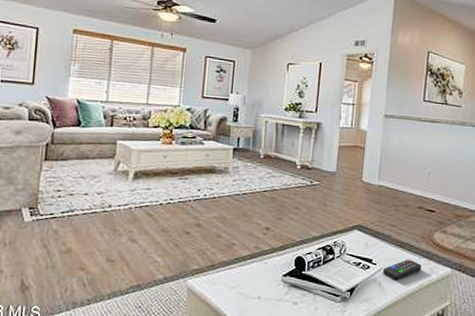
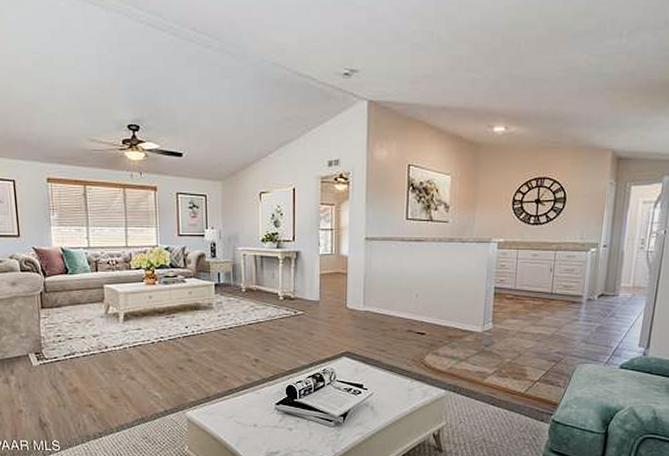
remote control: present [382,259,422,281] -> none [374,383,414,404]

